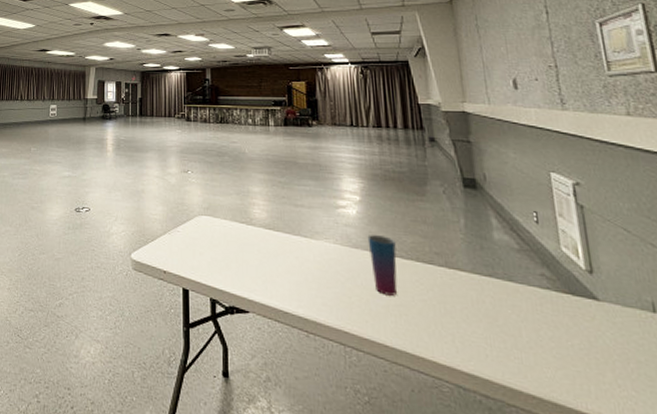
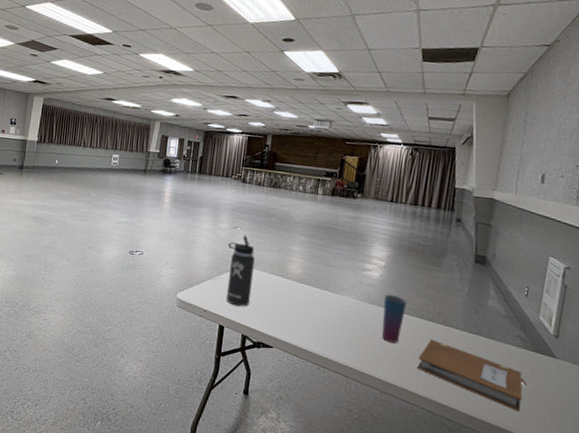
thermos bottle: none [181,179,215,264] -> present [226,235,255,307]
notebook: none [425,287,575,379] -> present [417,339,527,412]

